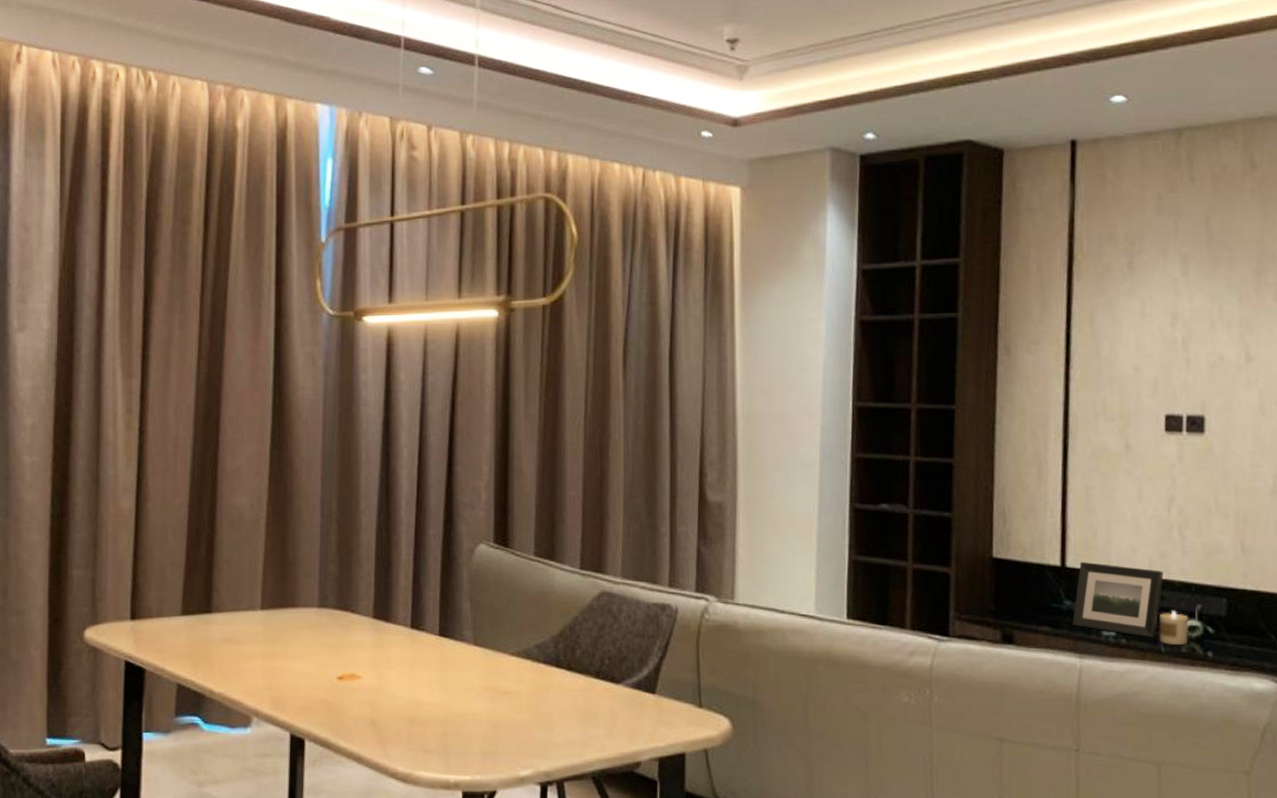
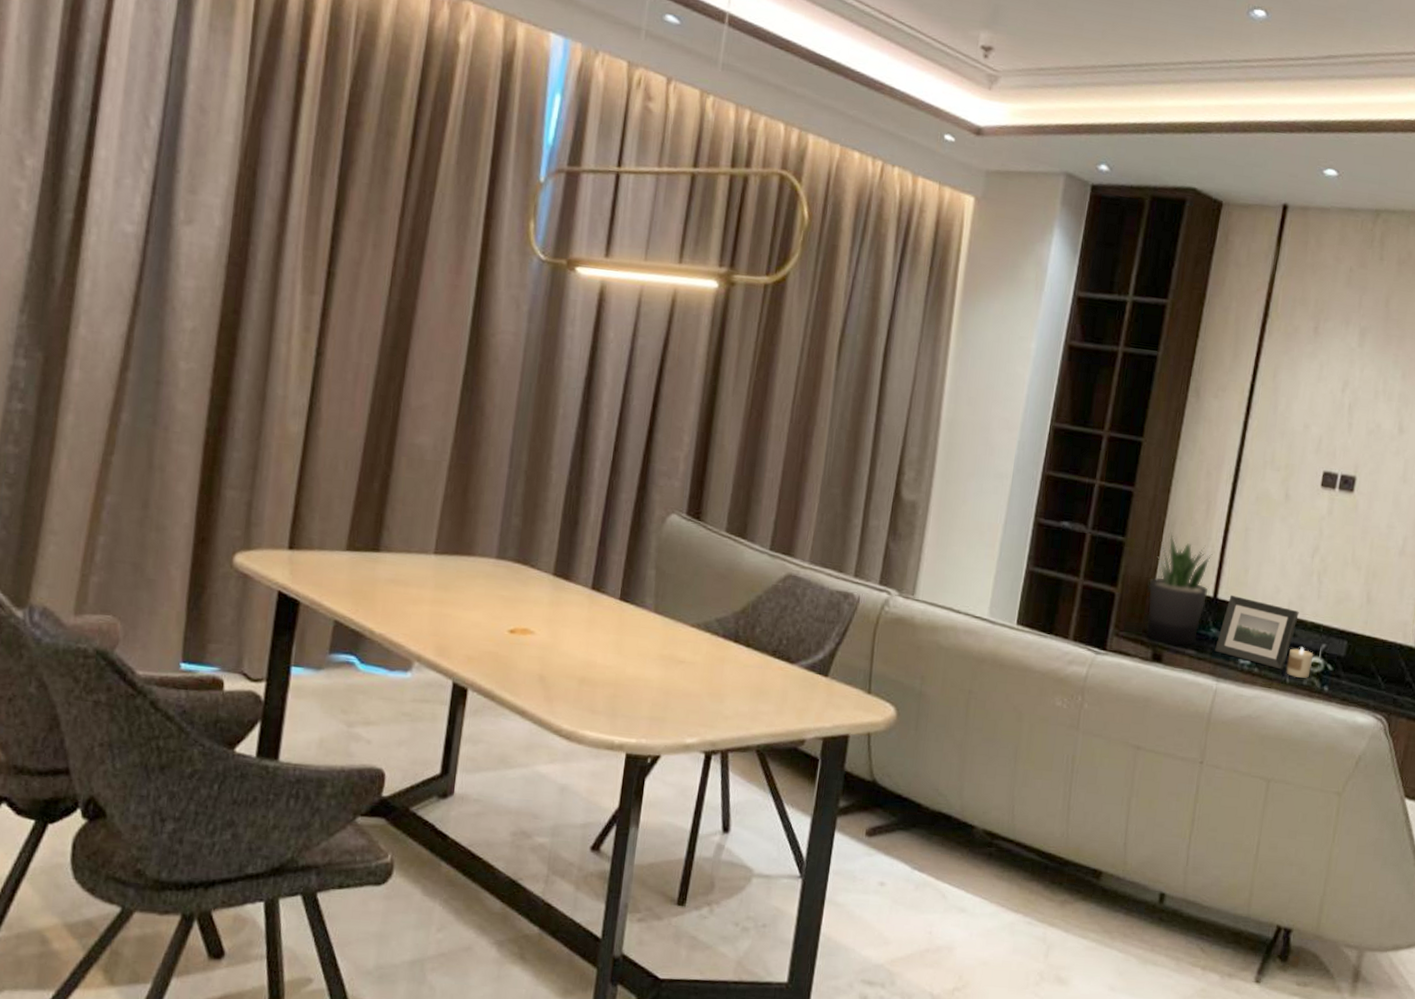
planter: none [986,501,1055,623] -> present [1145,532,1213,646]

